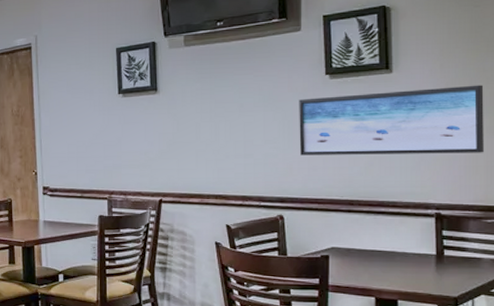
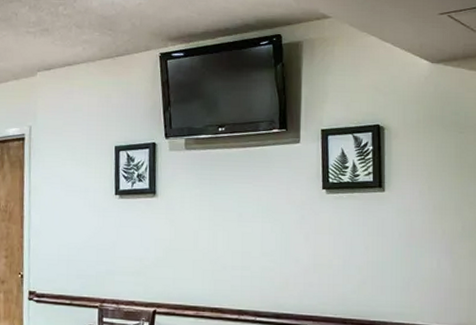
wall art: present [299,85,484,155] -> none [296,209,467,276]

